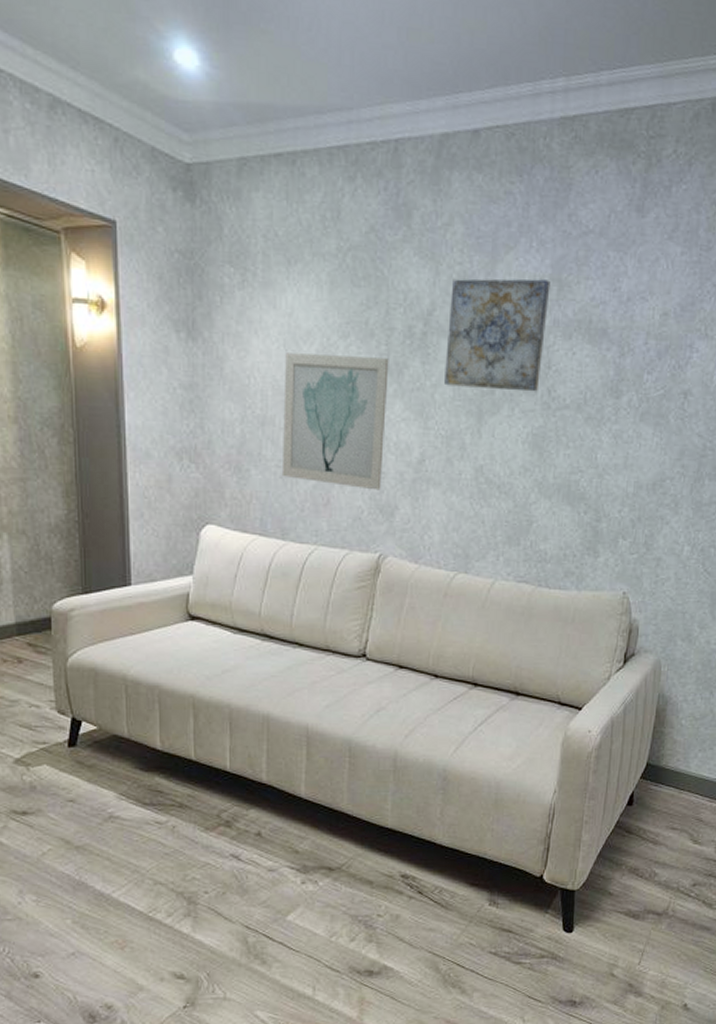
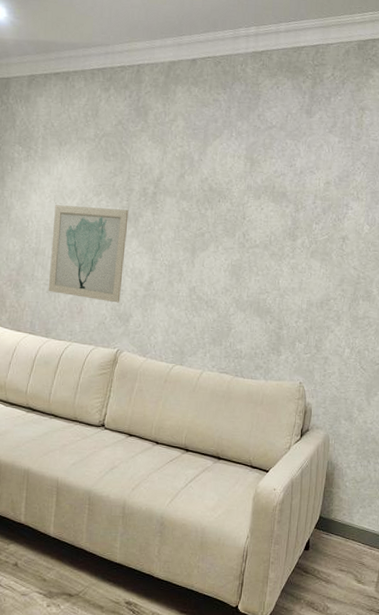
wall art: present [445,278,551,392] -> none [168,156,245,235]

